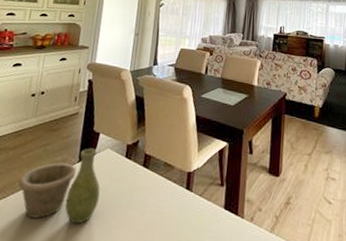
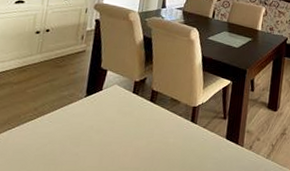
vase: present [18,148,101,225] -> none [23,84,108,153]

